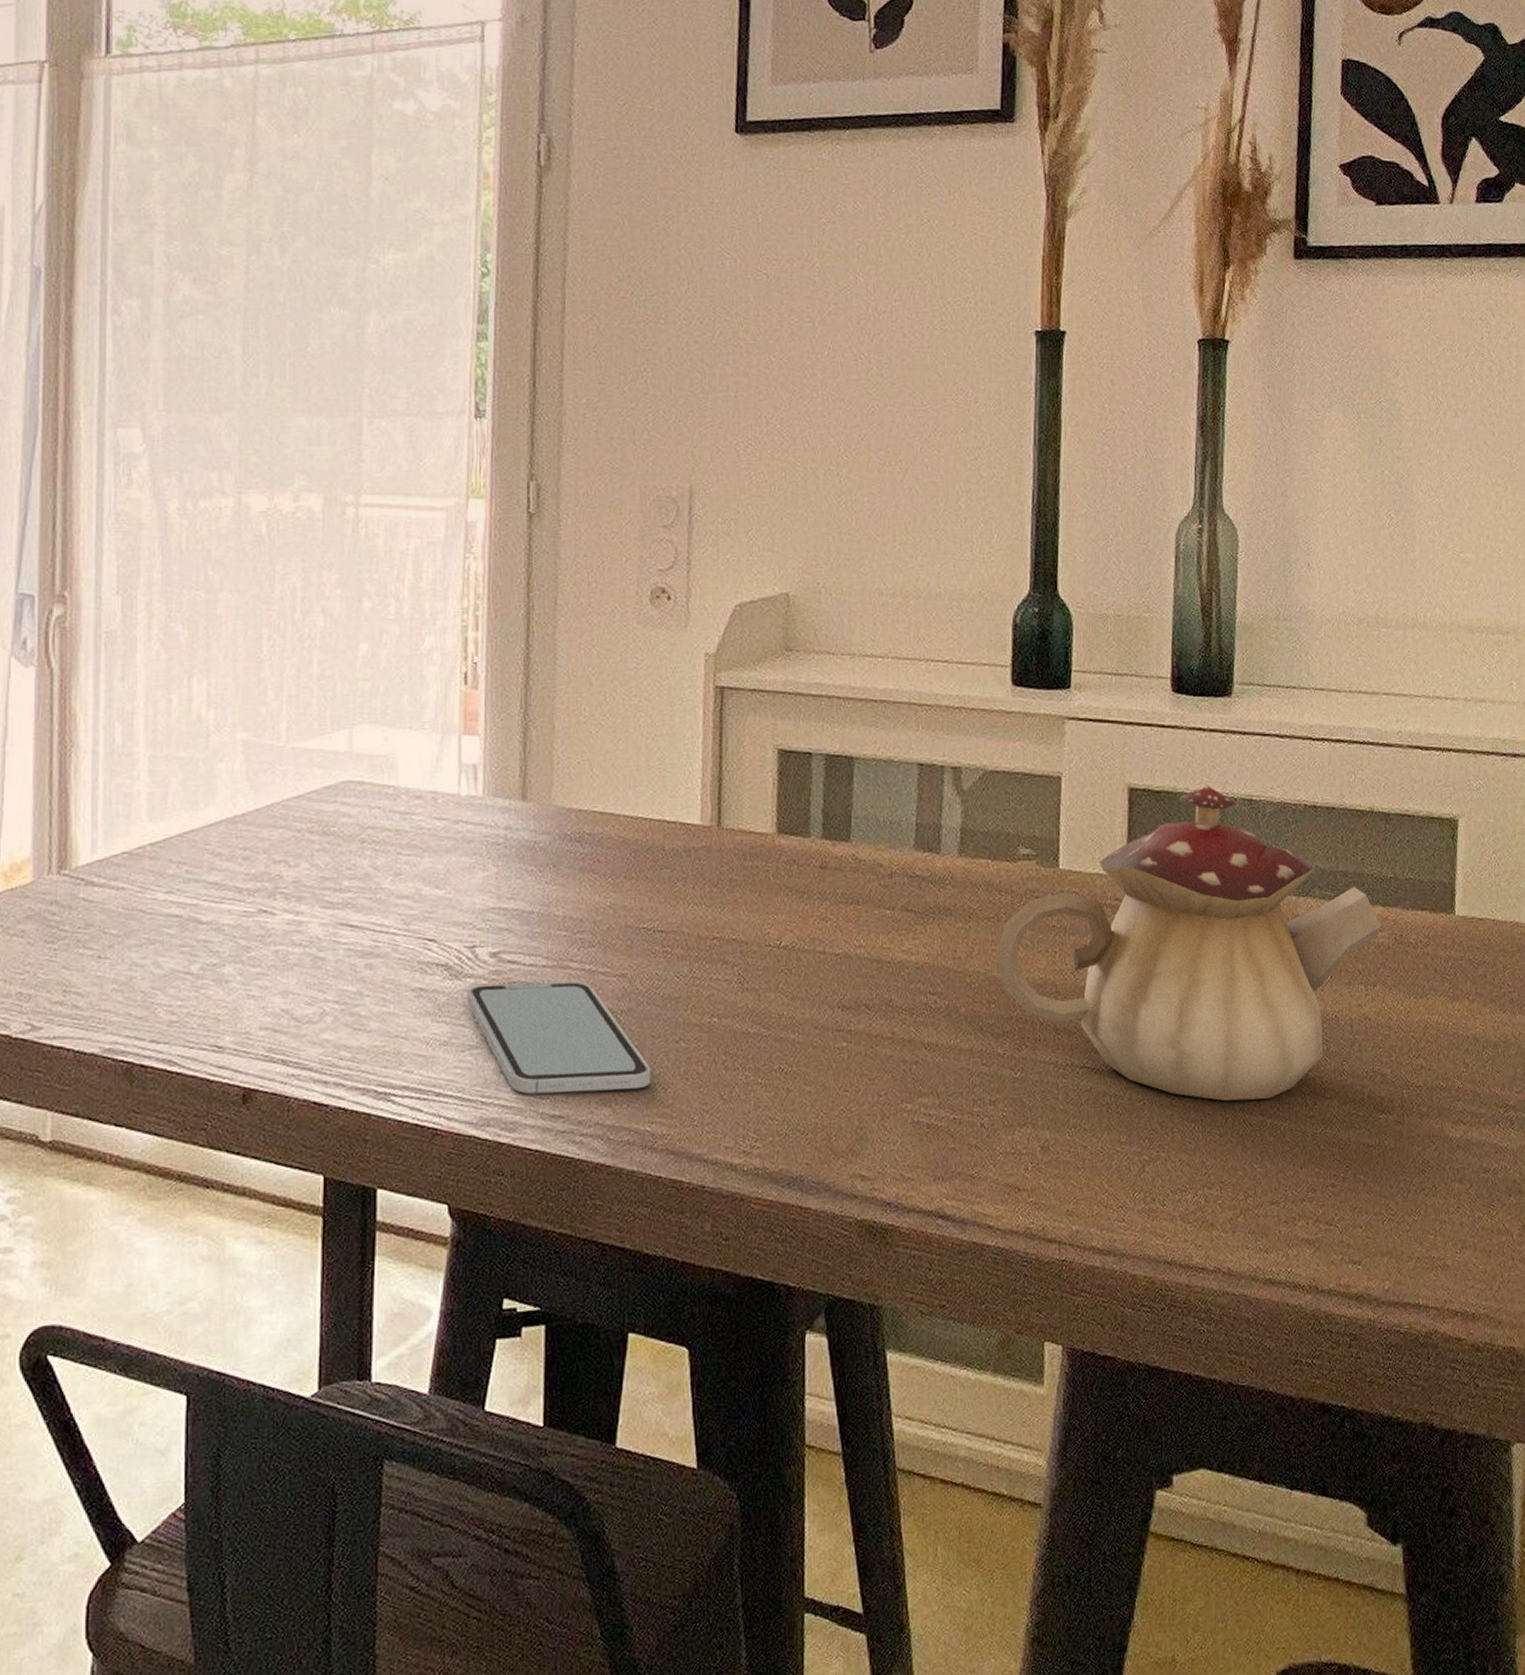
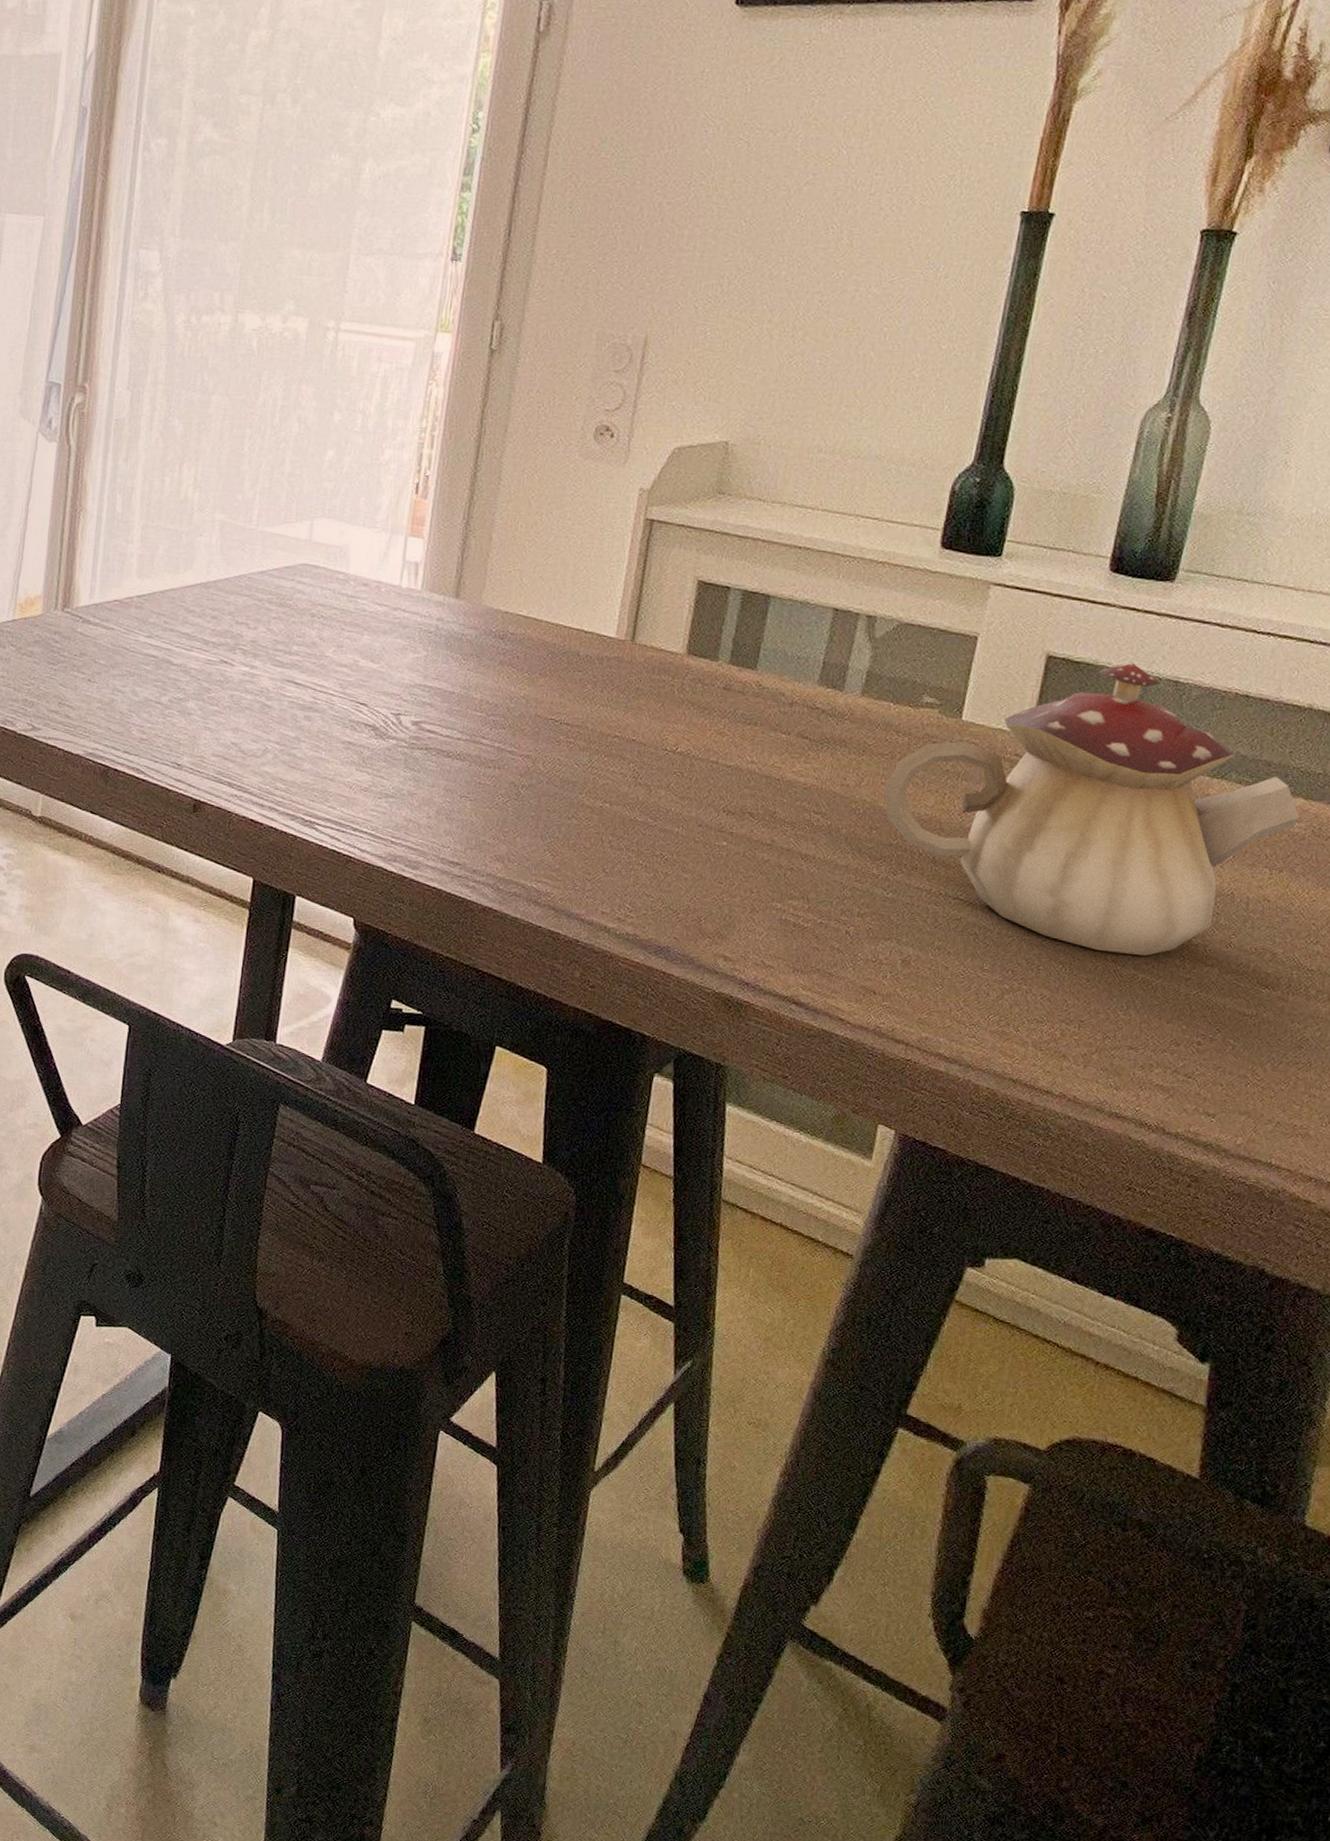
smartphone: present [467,981,651,1094] -> none [388,746,544,852]

